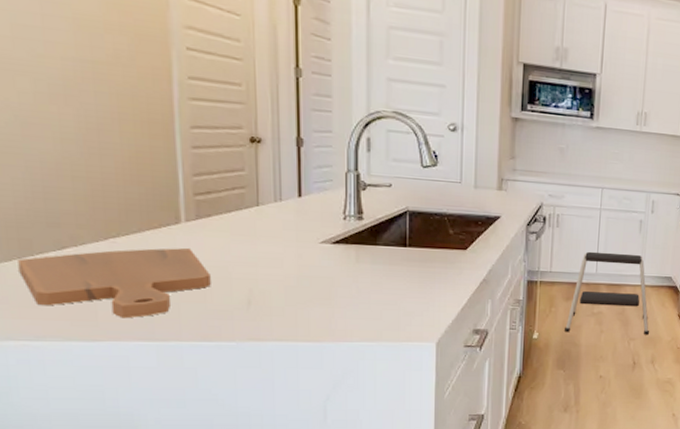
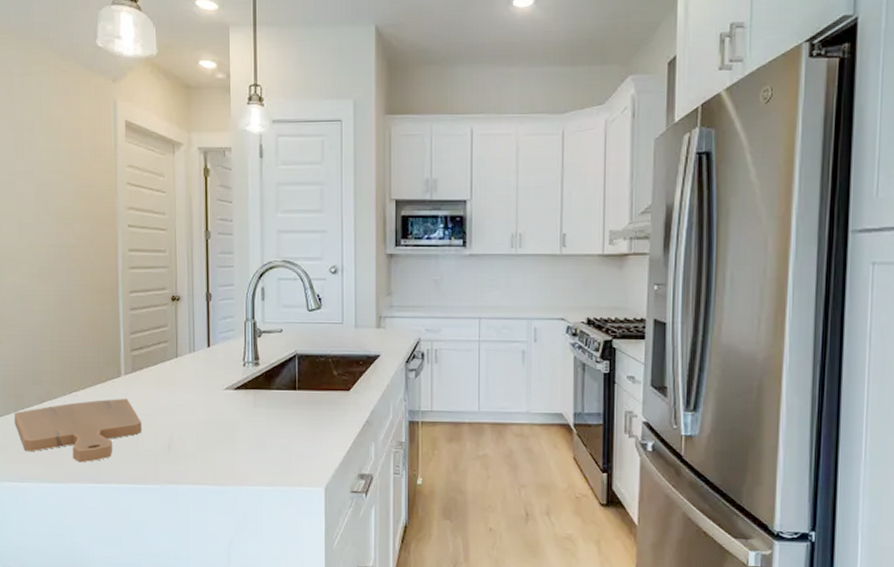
step stool: present [565,251,650,335] -> none [449,387,543,482]

